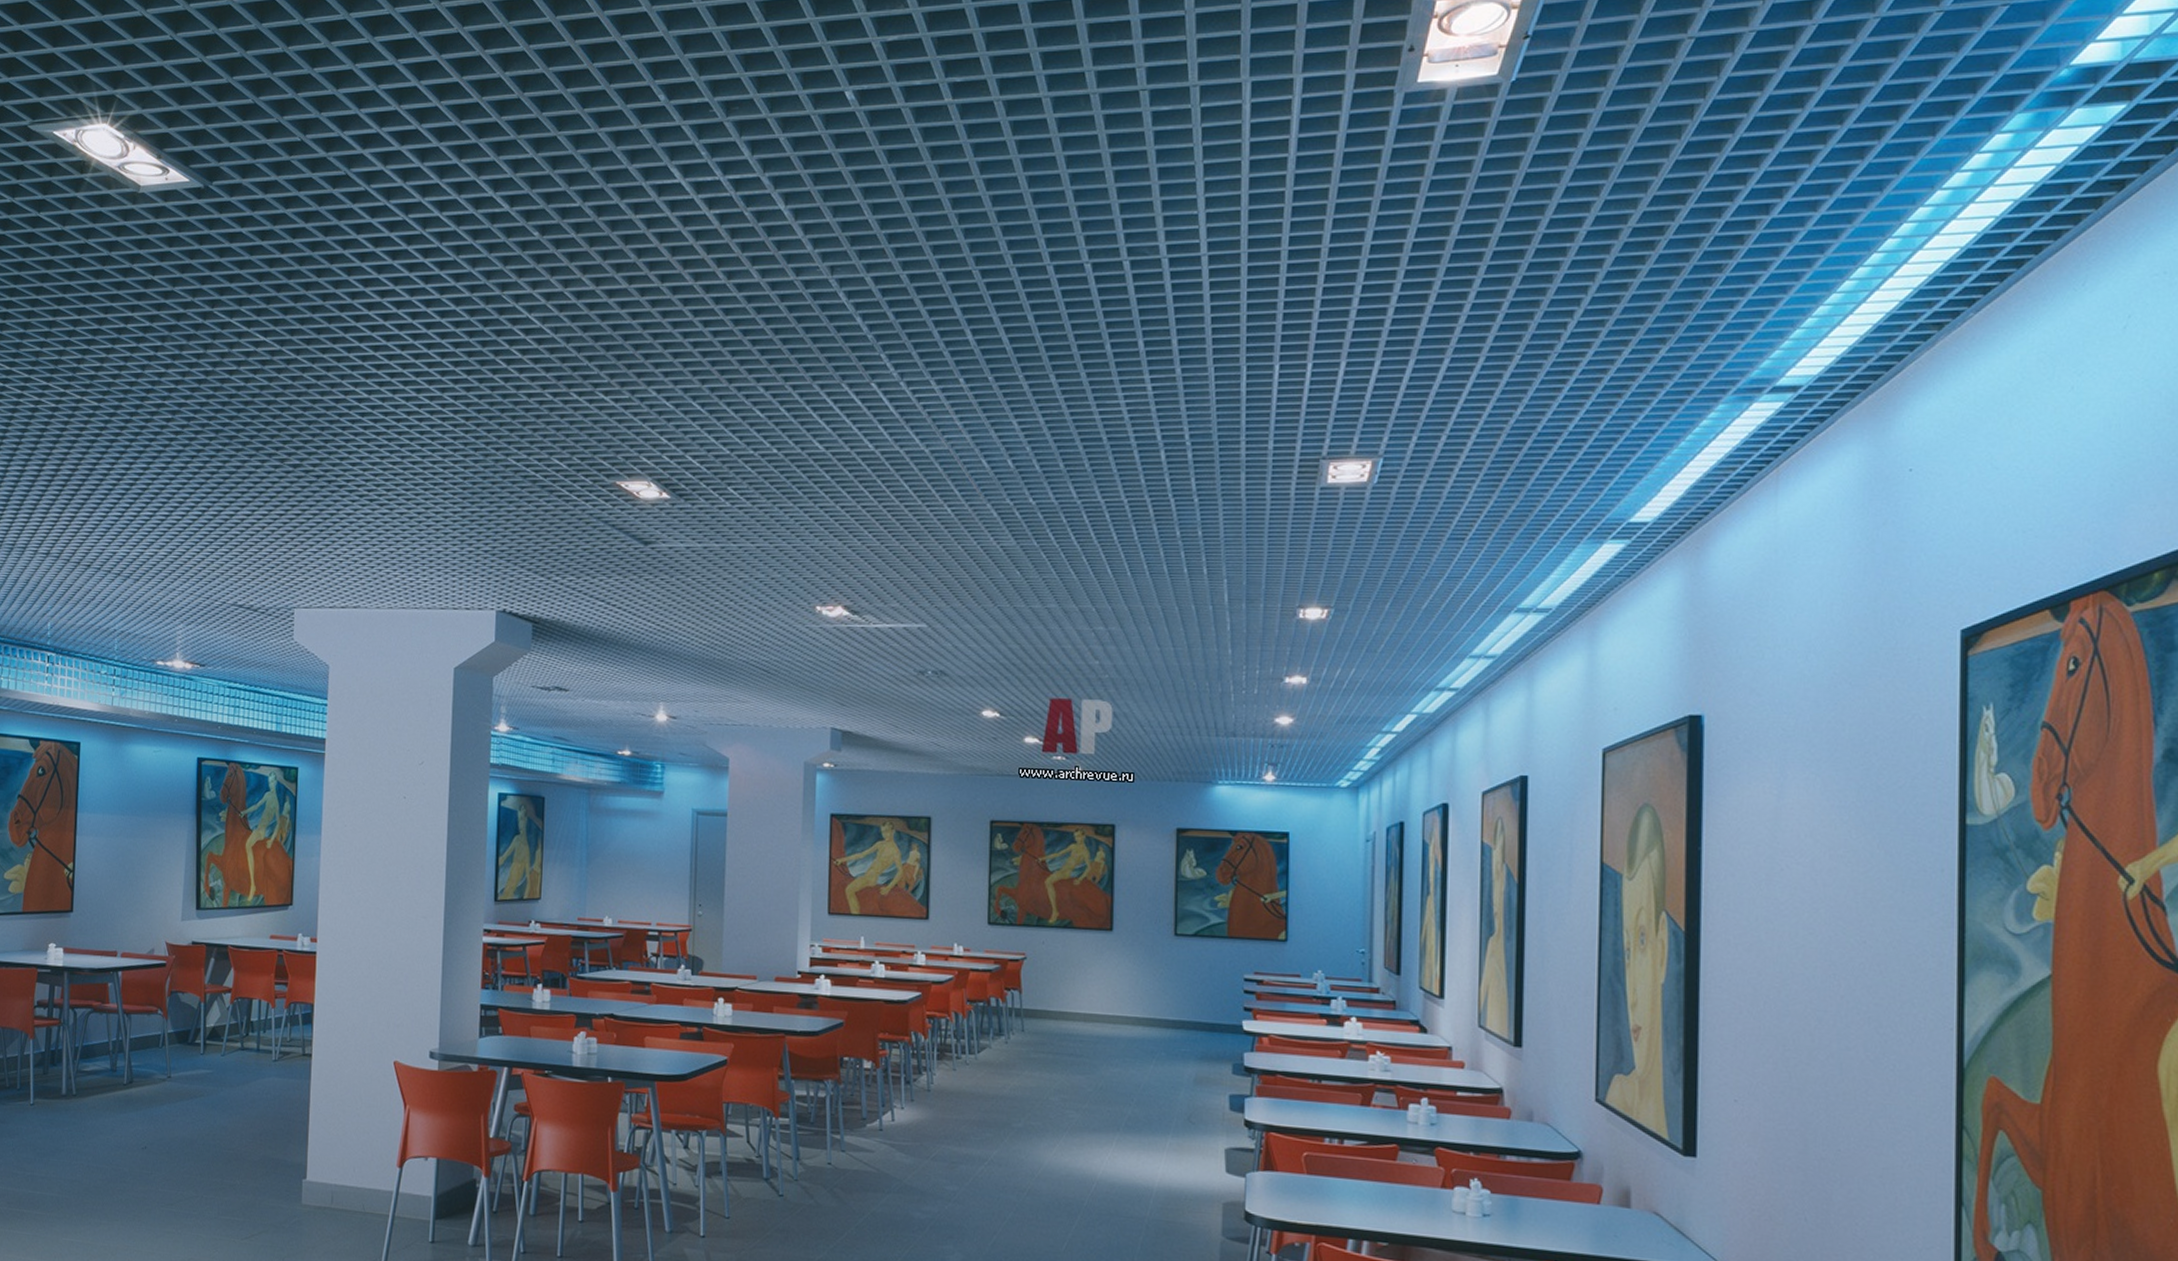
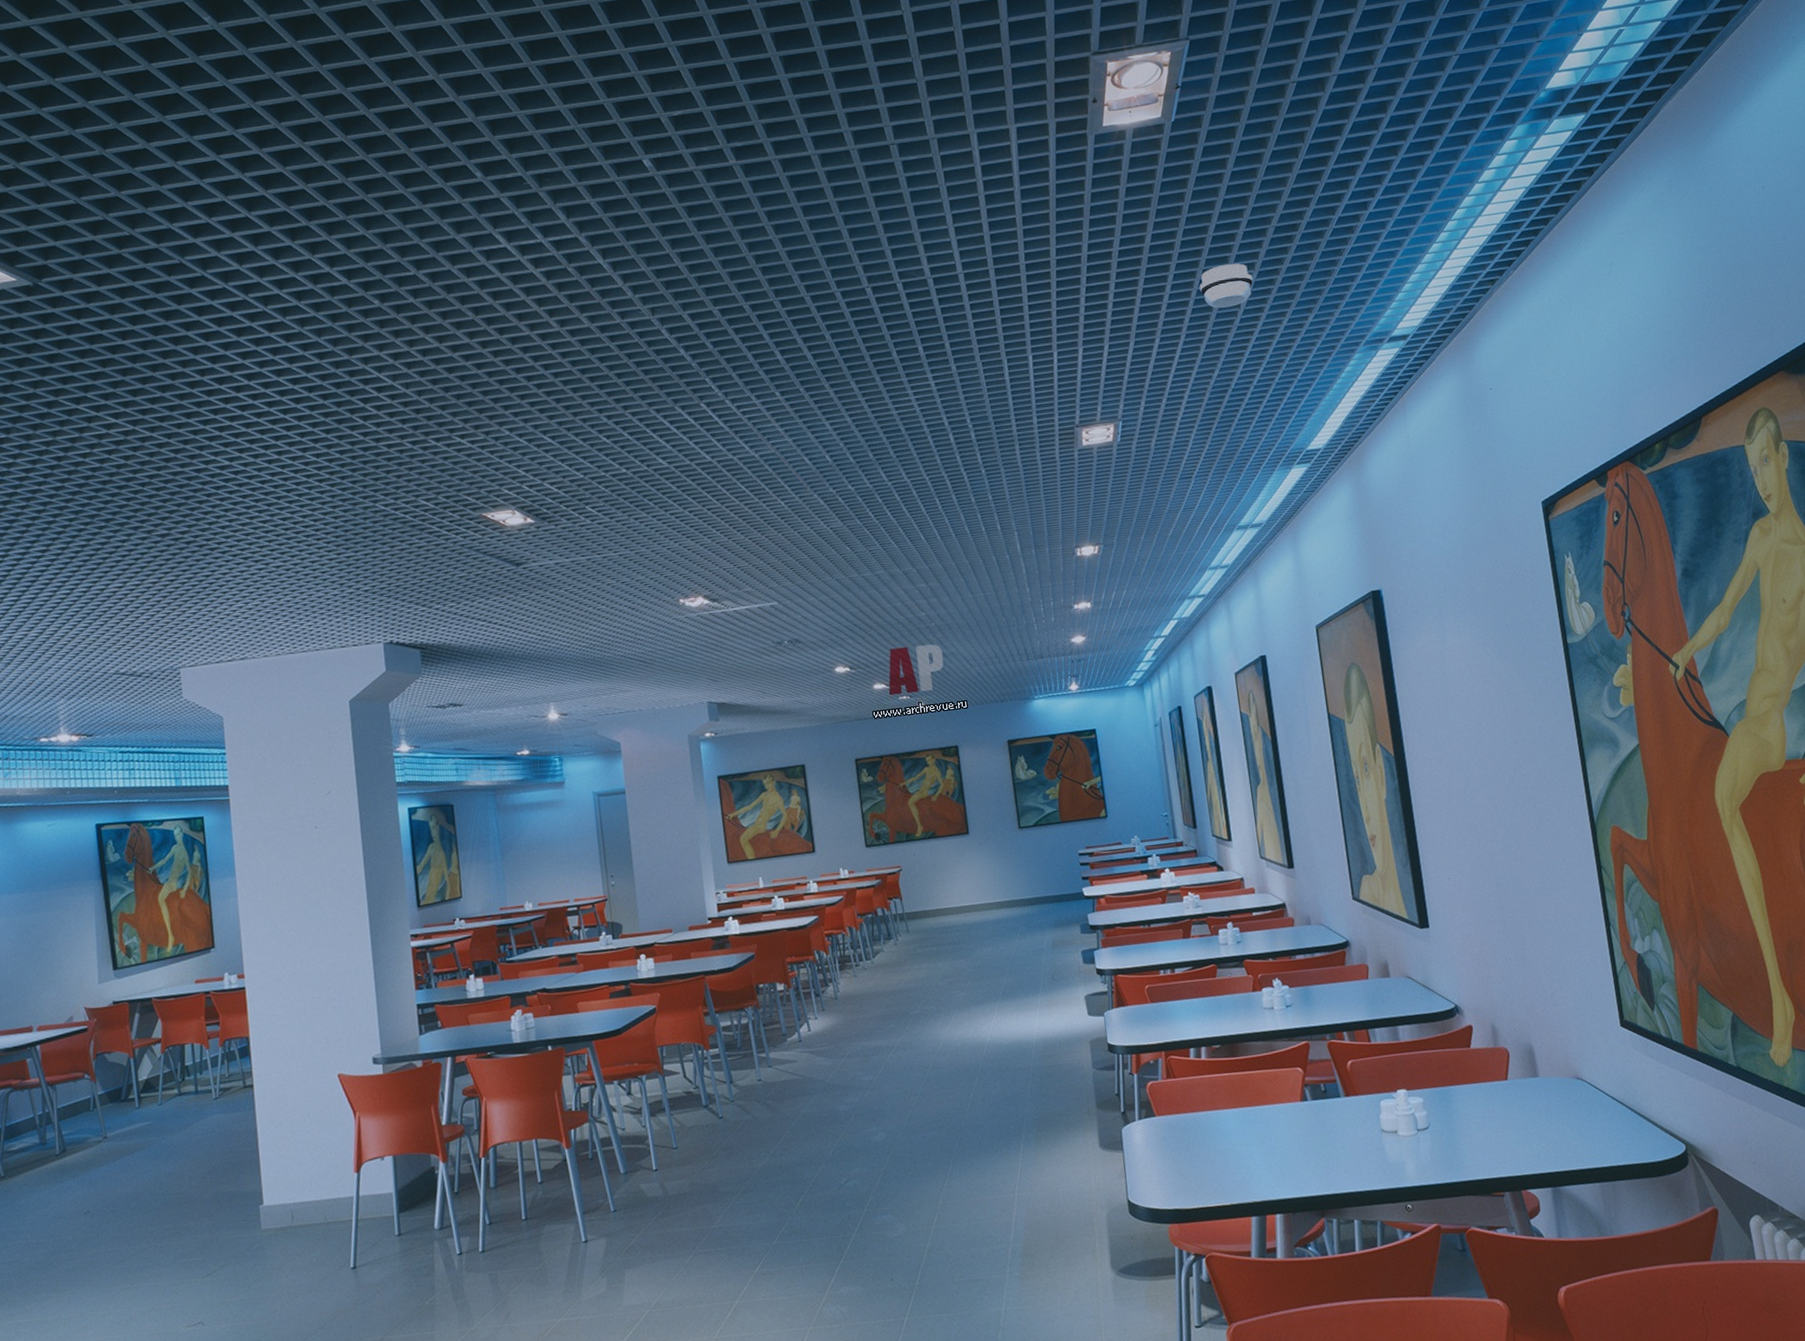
smoke detector: none [1514,272,1591,327] -> present [1199,263,1254,308]

